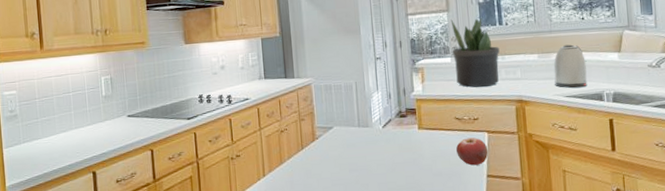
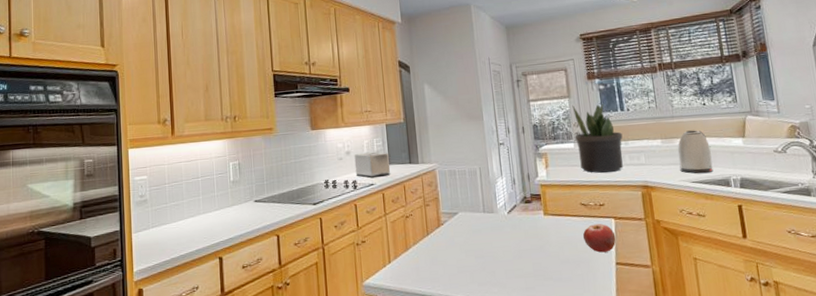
toaster: none [229,66,266,93] -> present [354,152,391,179]

